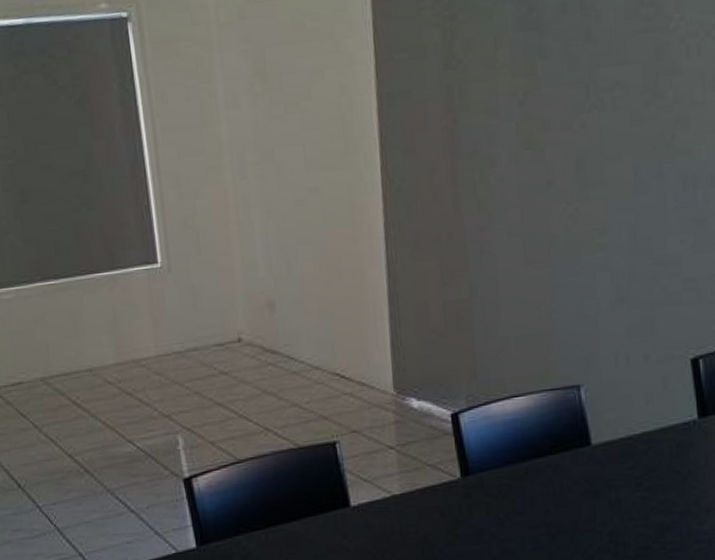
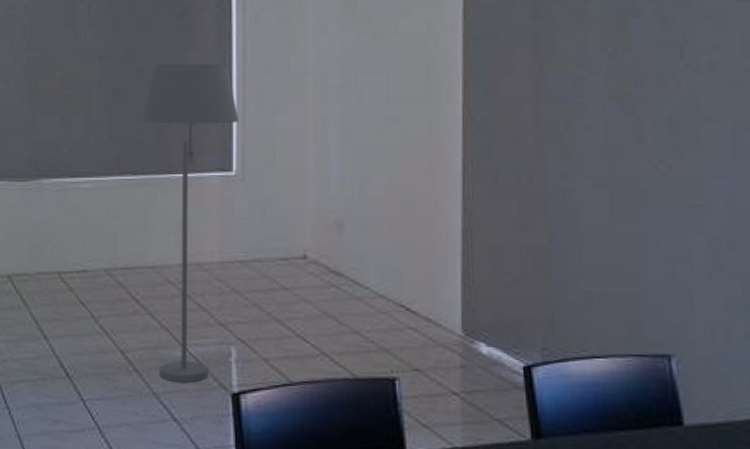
floor lamp: none [55,150,159,477] -> present [142,63,239,383]

